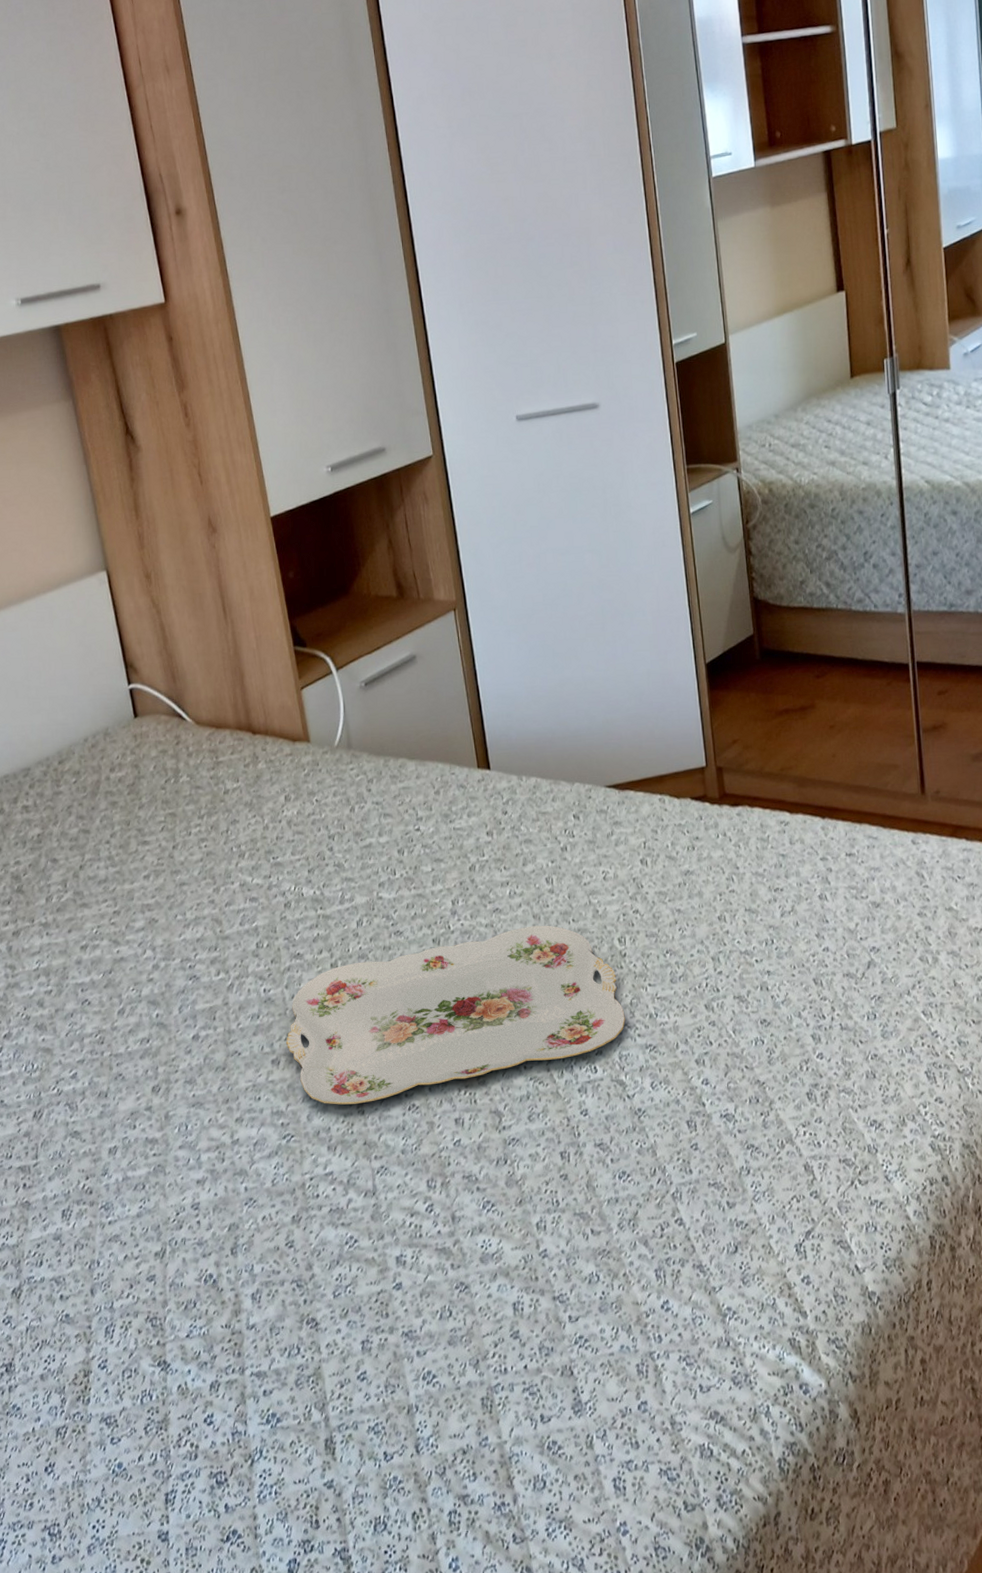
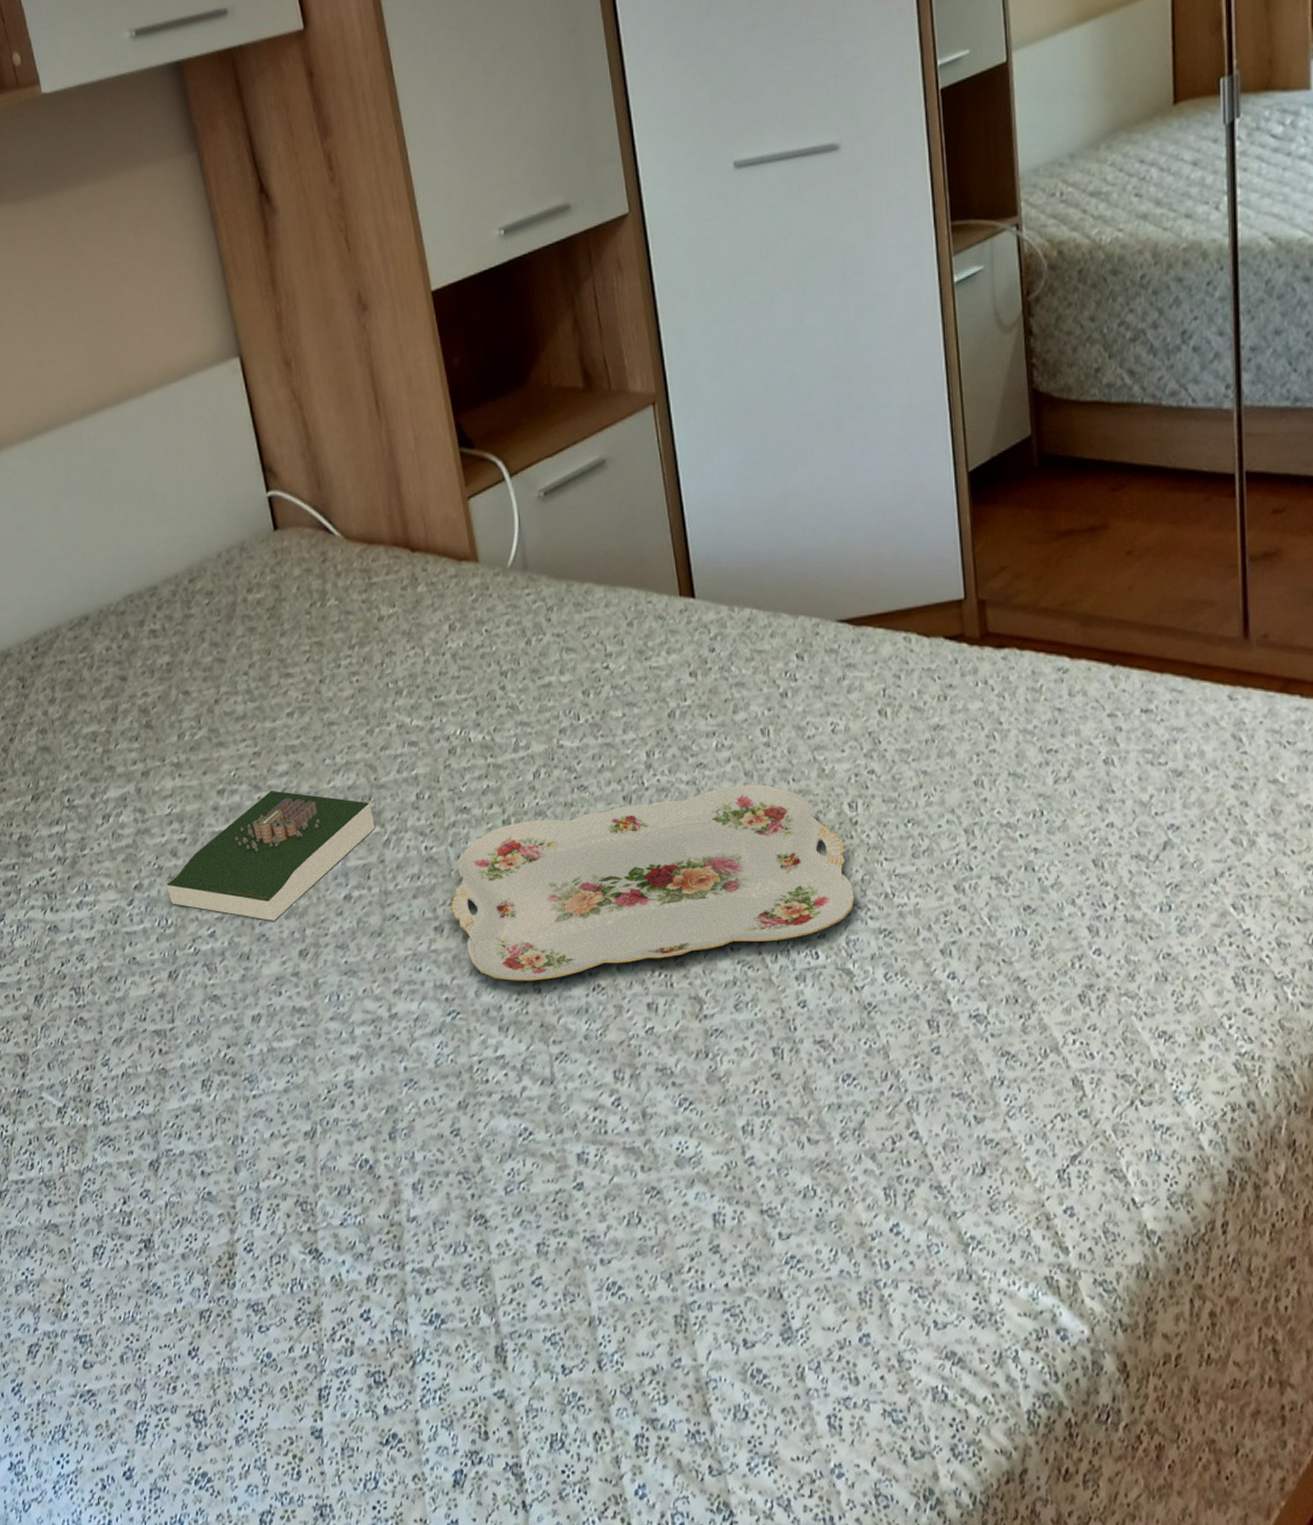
book: none [33,944,220,1061] -> present [166,790,375,921]

